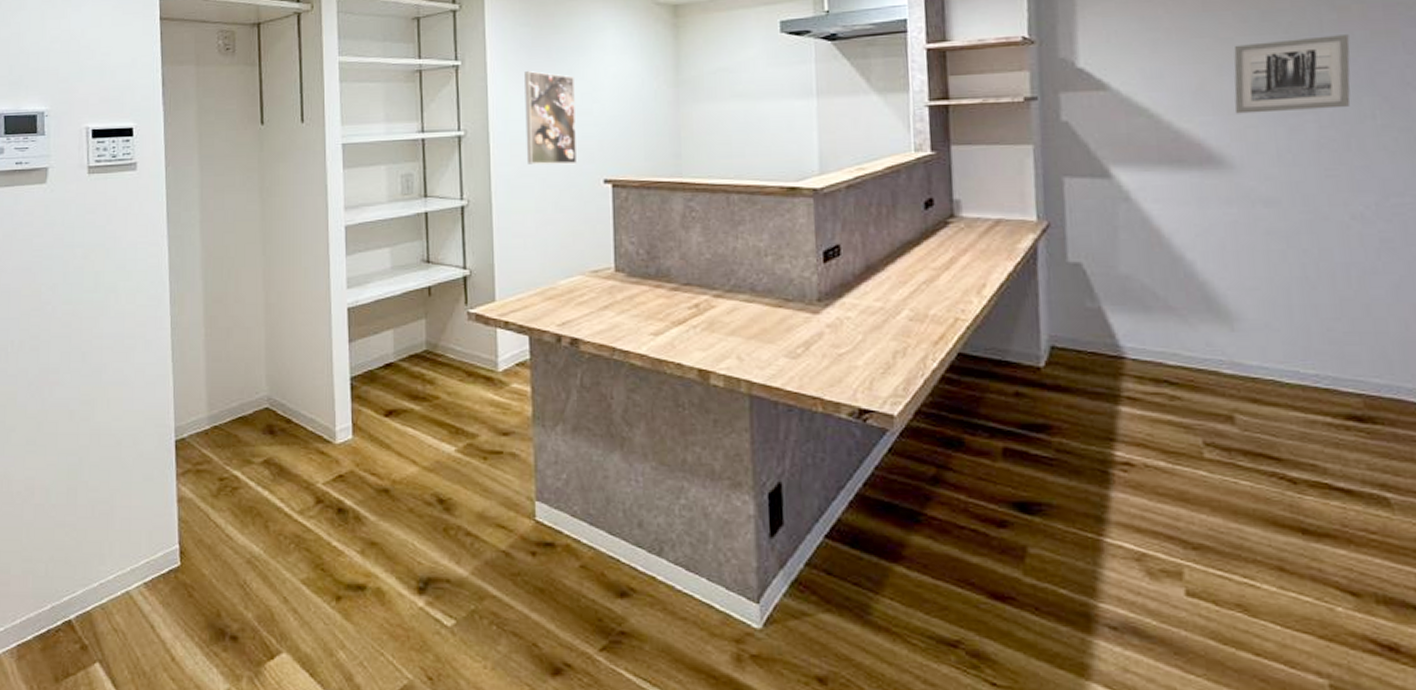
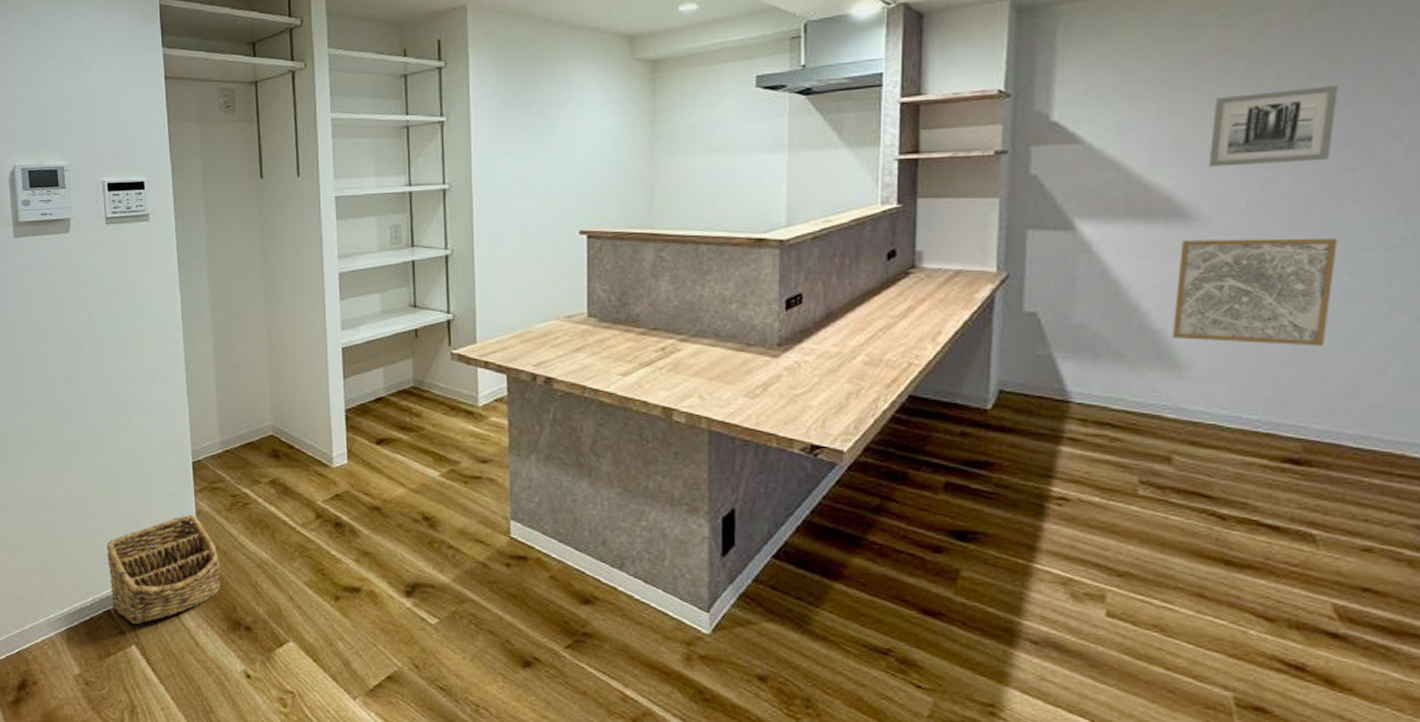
basket: none [70,502,204,636] -> present [106,514,221,624]
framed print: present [524,71,576,165] -> none [506,126,554,217]
wall art: none [1217,185,1371,296] -> present [1173,238,1337,347]

